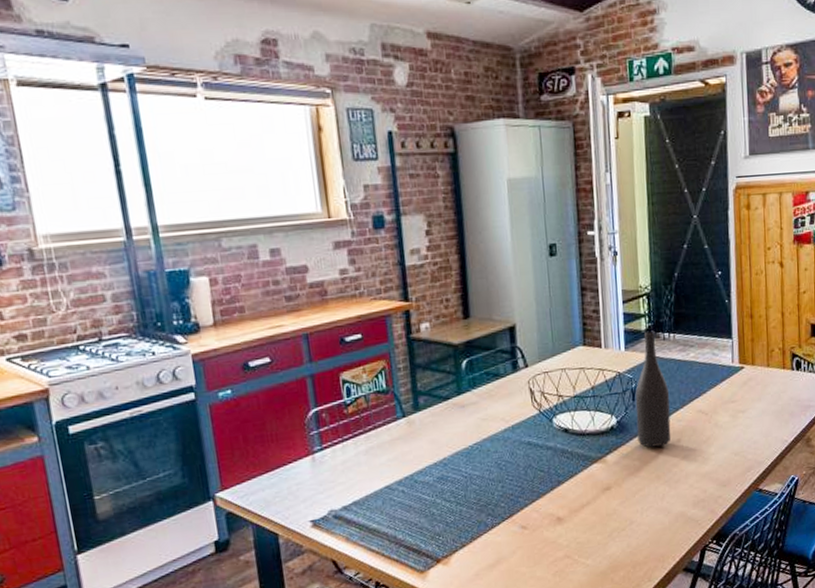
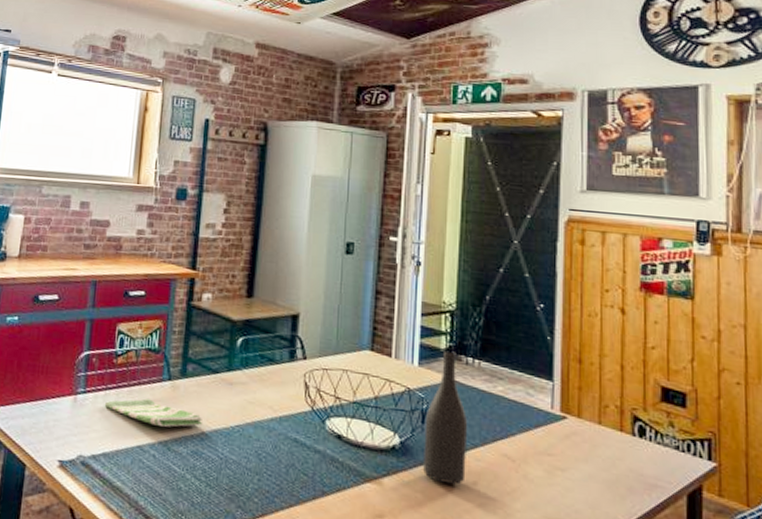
dish towel: none [344,440,443,464] -> present [104,399,202,427]

